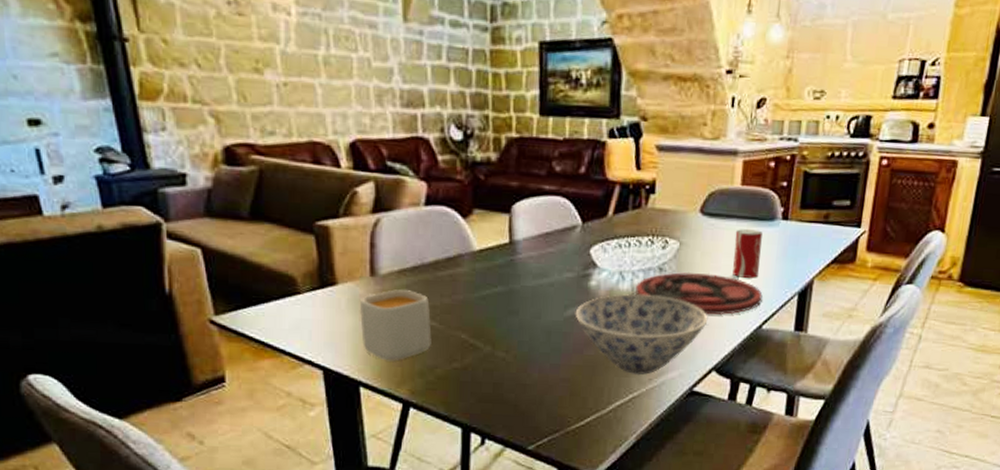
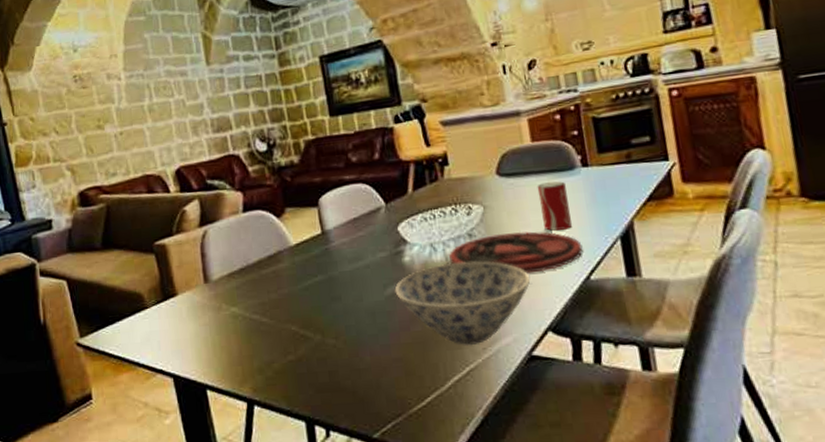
mug: present [360,289,432,362] -> none [198,291,266,362]

